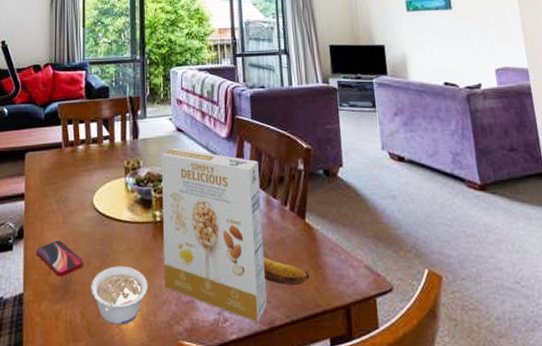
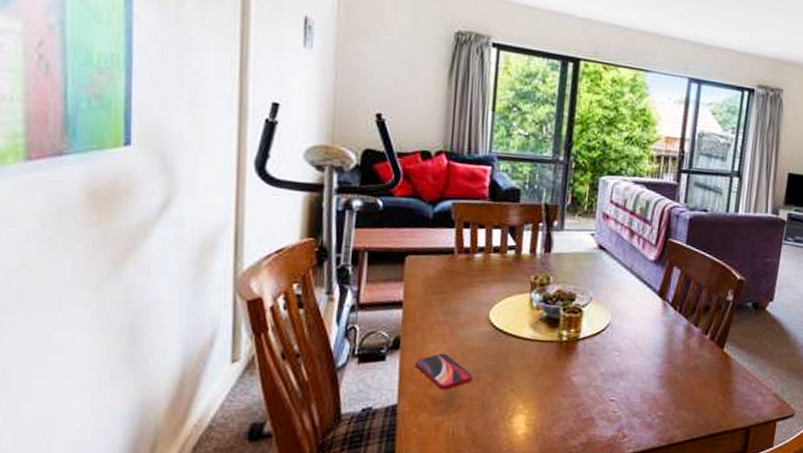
legume: present [91,266,148,325] -> none [478,382,546,438]
cereal box: present [162,147,267,323] -> none [563,265,685,440]
banana: present [262,257,310,286] -> none [670,381,717,409]

